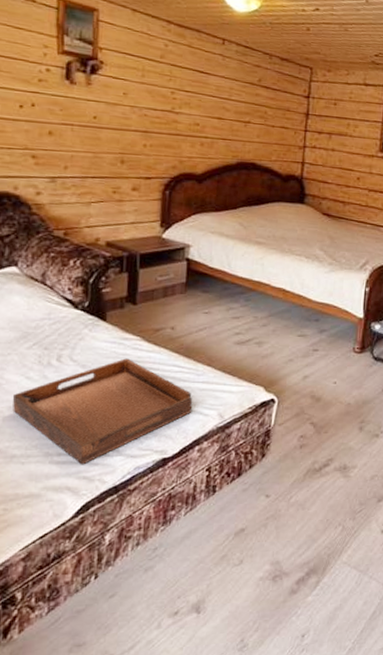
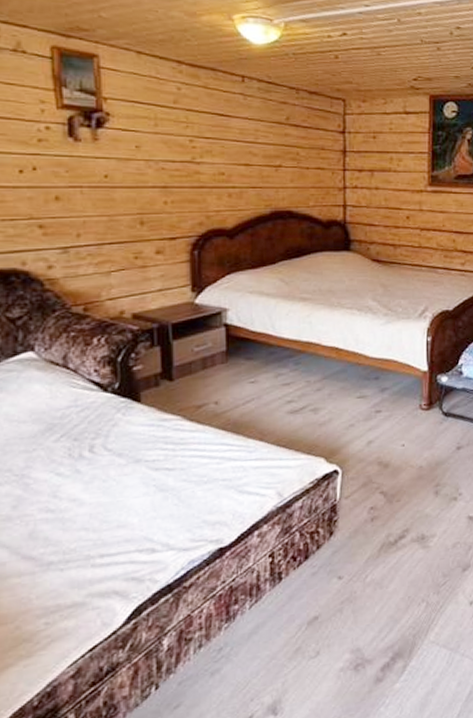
serving tray: present [12,358,193,465] -> none [42,441,247,565]

